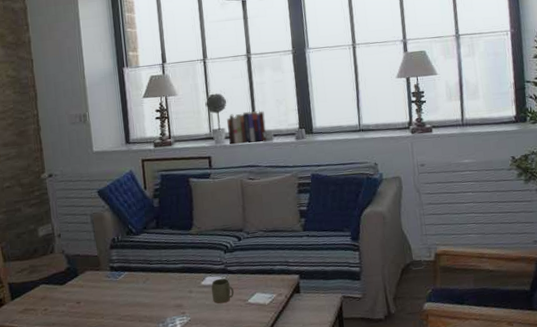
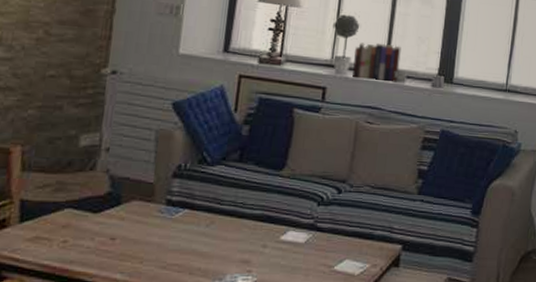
mug: present [211,278,235,303] -> none [290,235,320,266]

